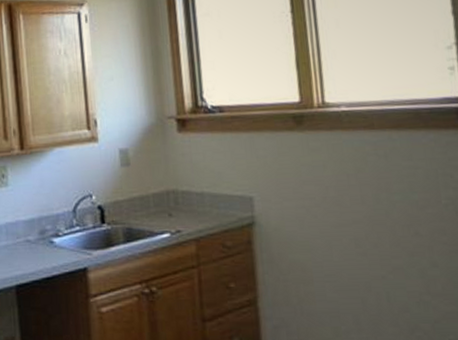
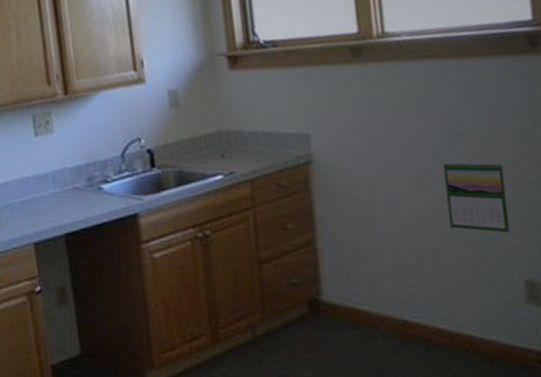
calendar: none [379,228,443,299] -> present [443,161,511,233]

